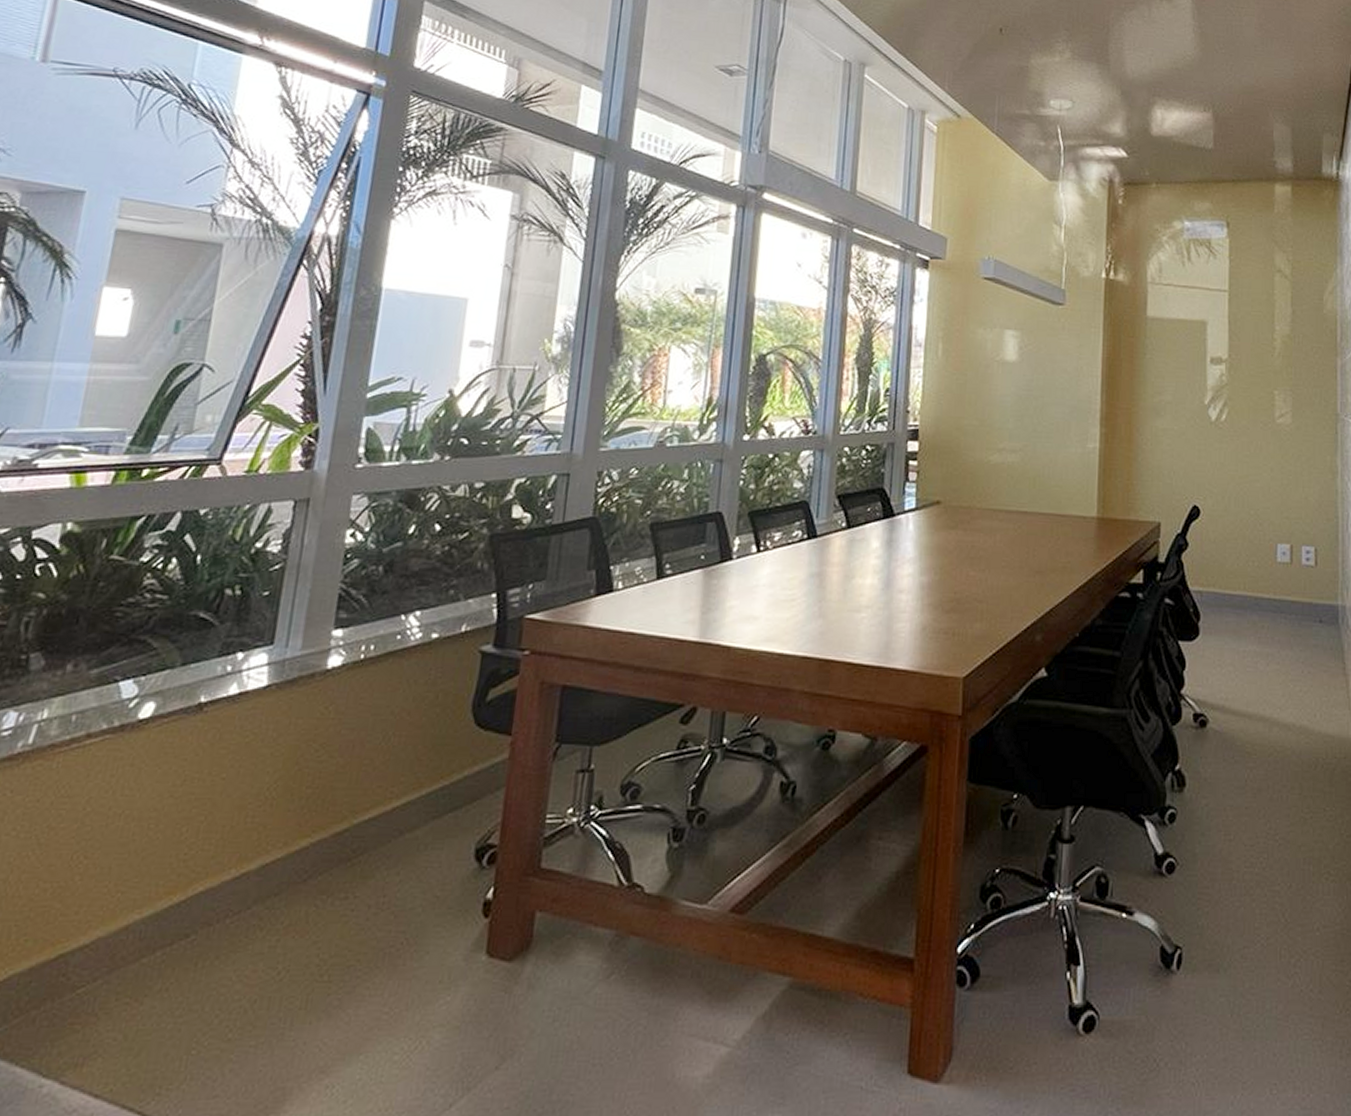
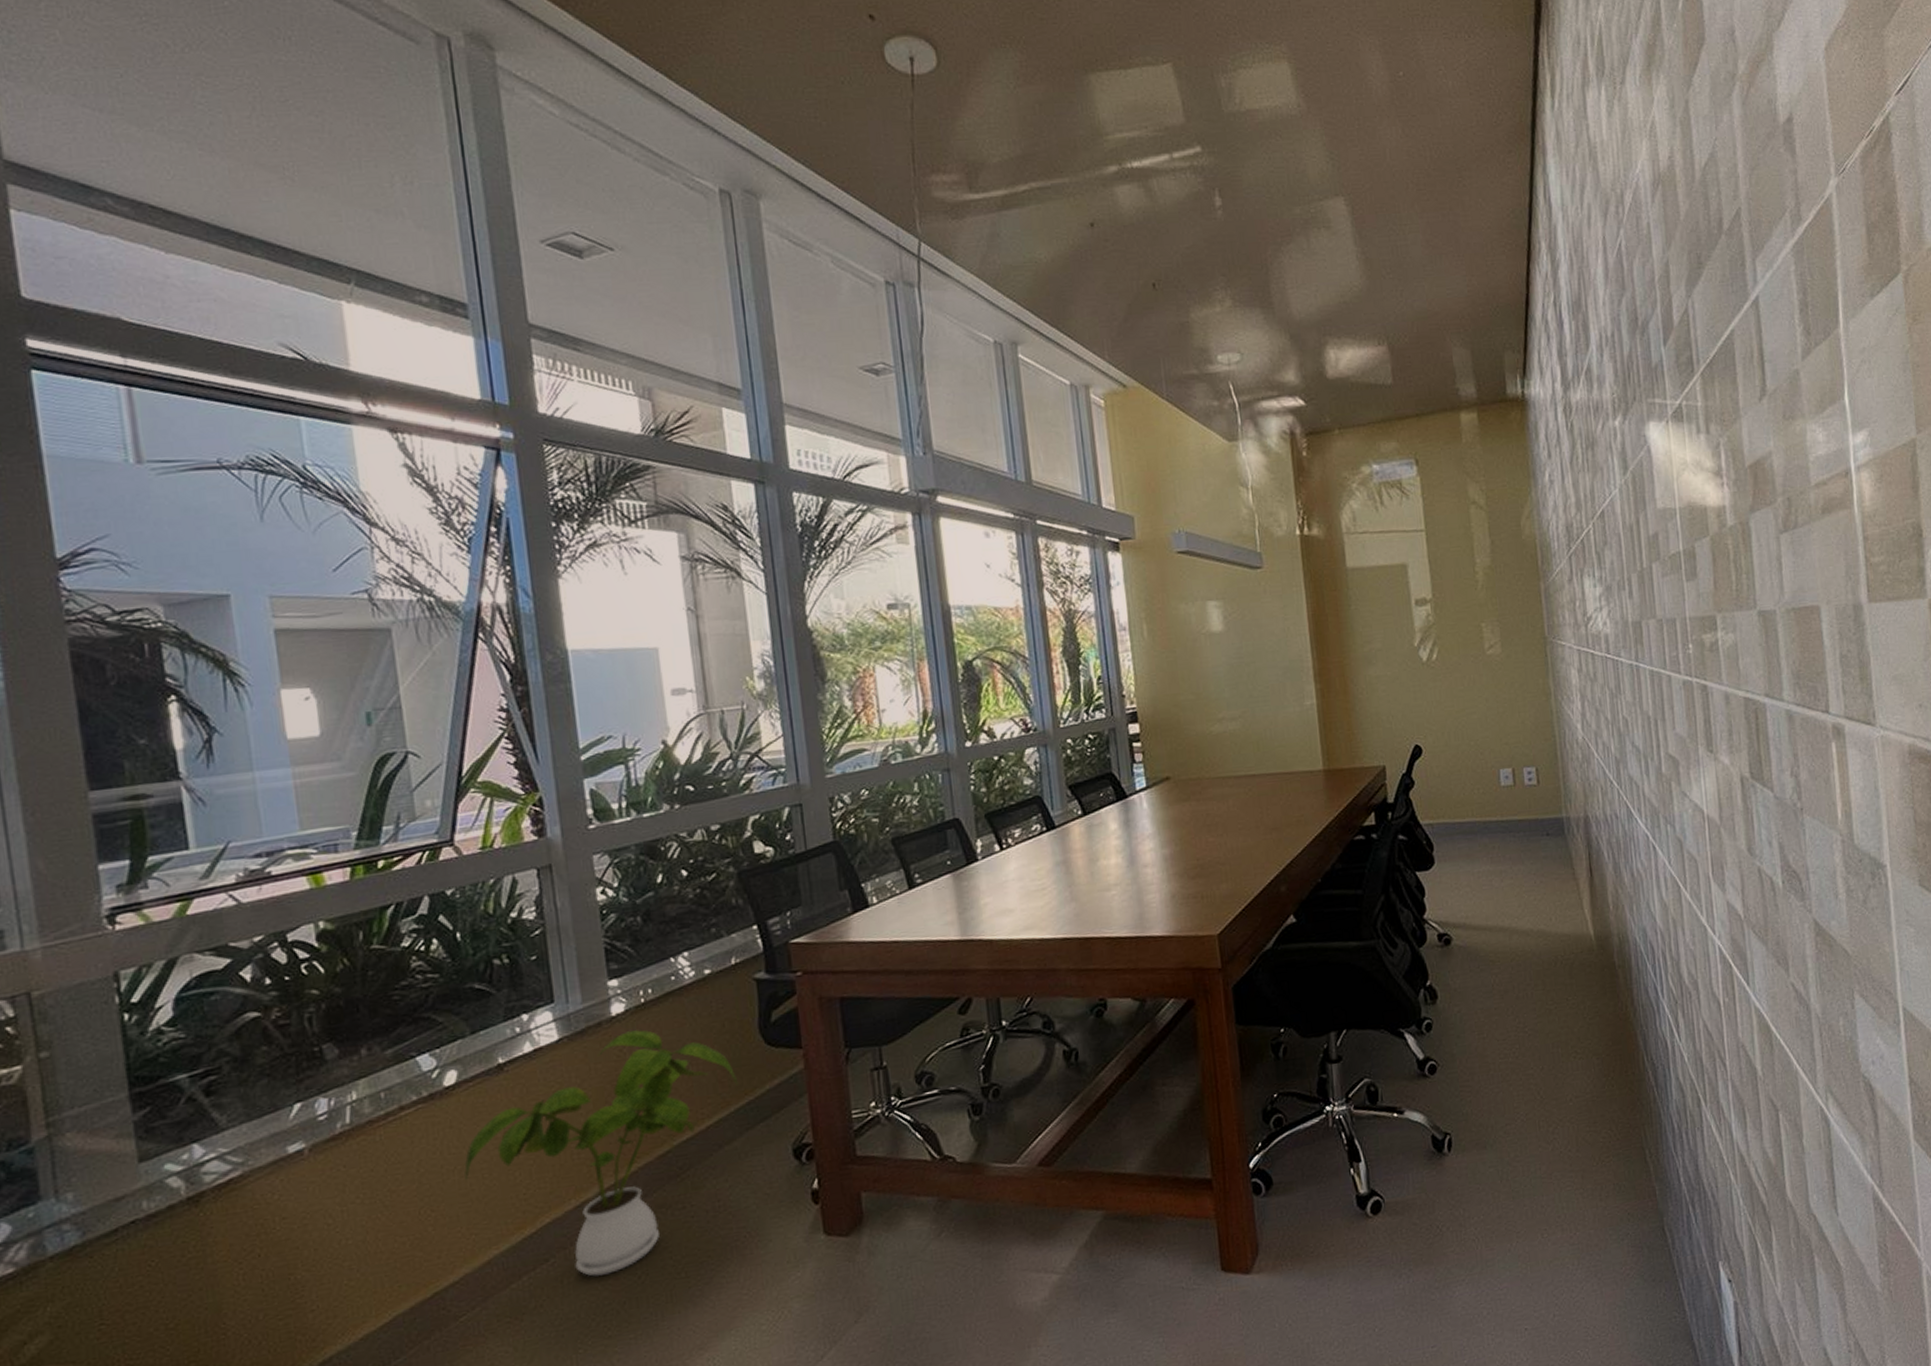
house plant: none [130,688,438,964] -> present [464,1030,739,1277]

